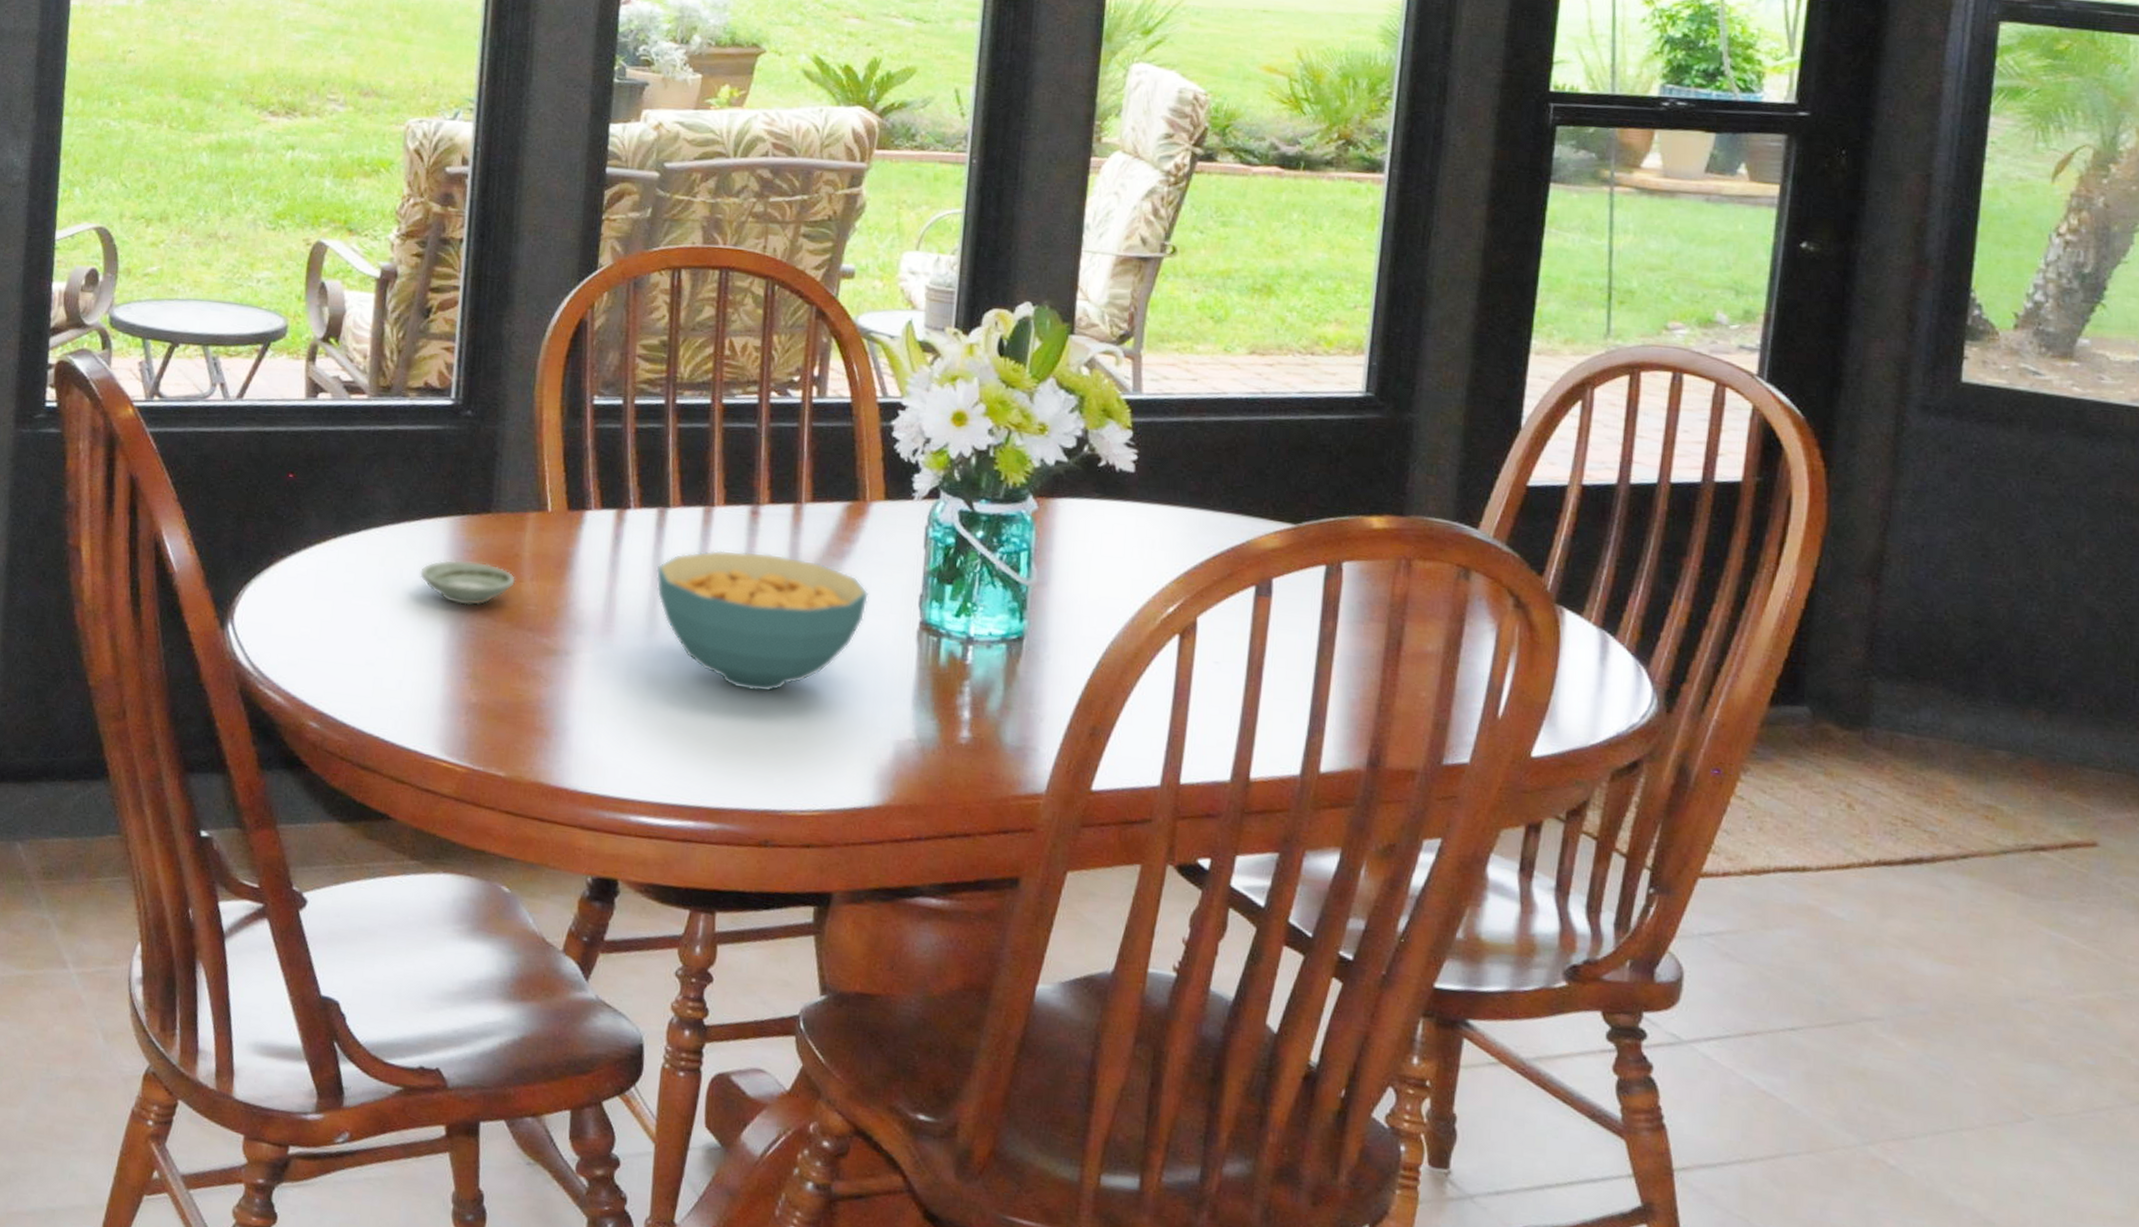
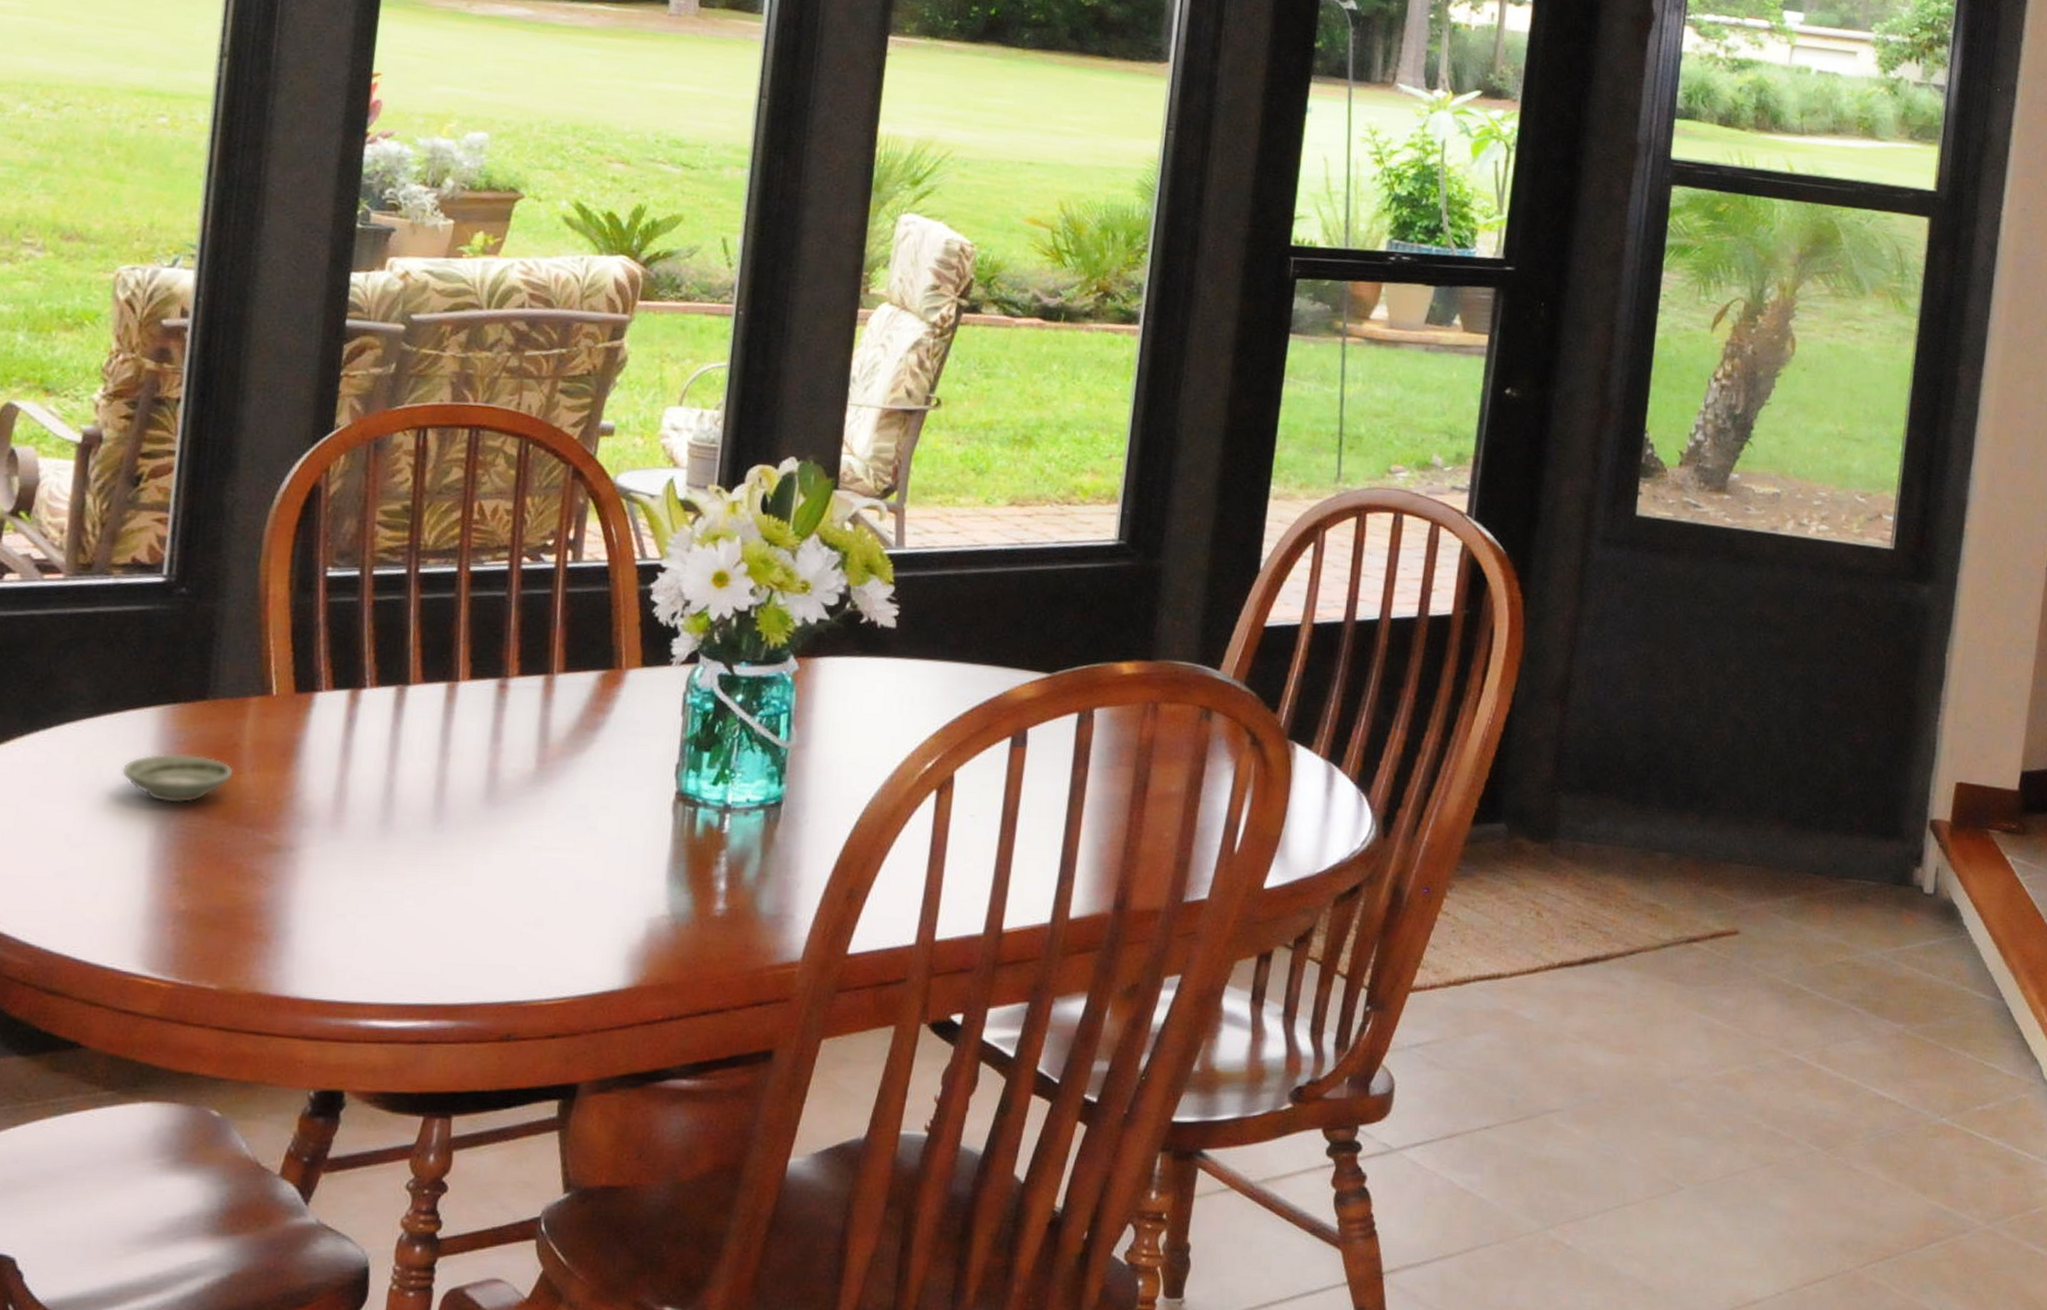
cereal bowl: present [656,550,869,693] -> none [393,727,623,877]

